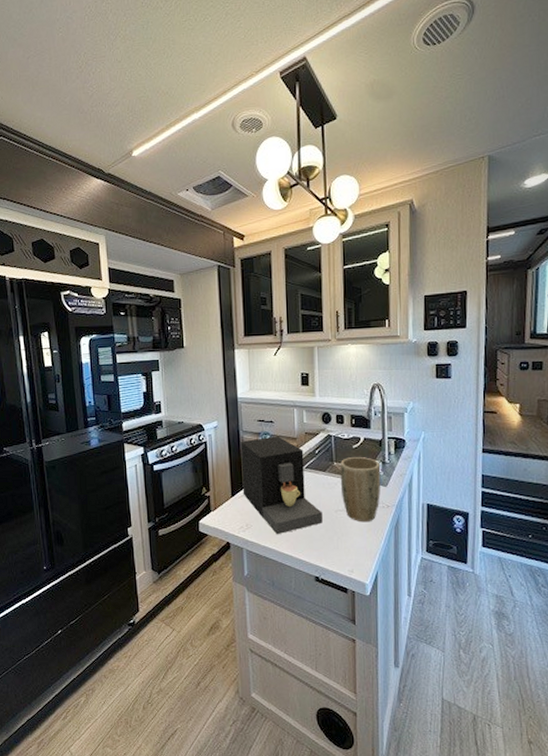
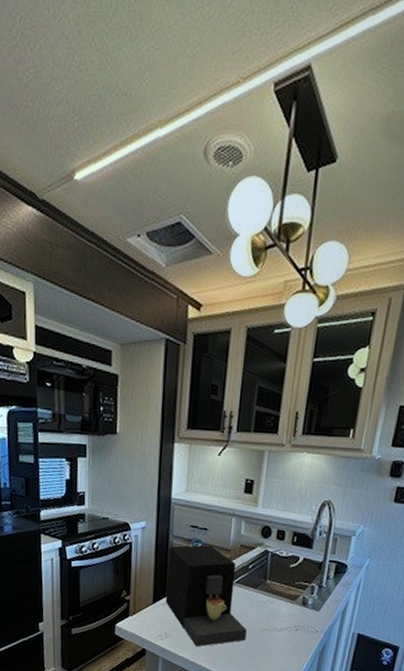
plant pot: present [340,457,381,523] -> none [270,577,316,645]

